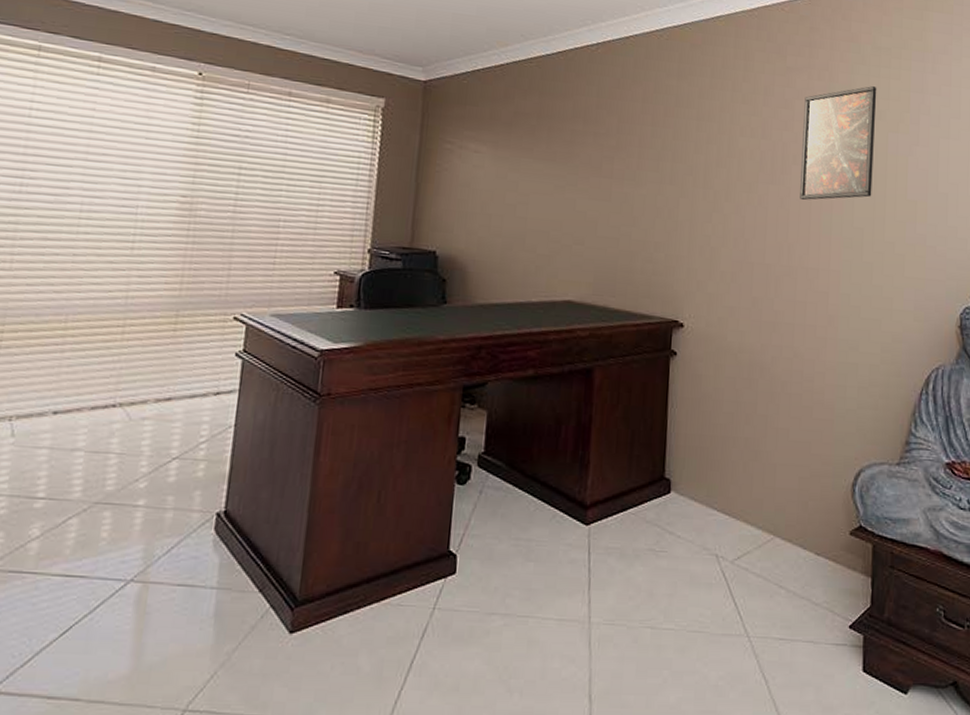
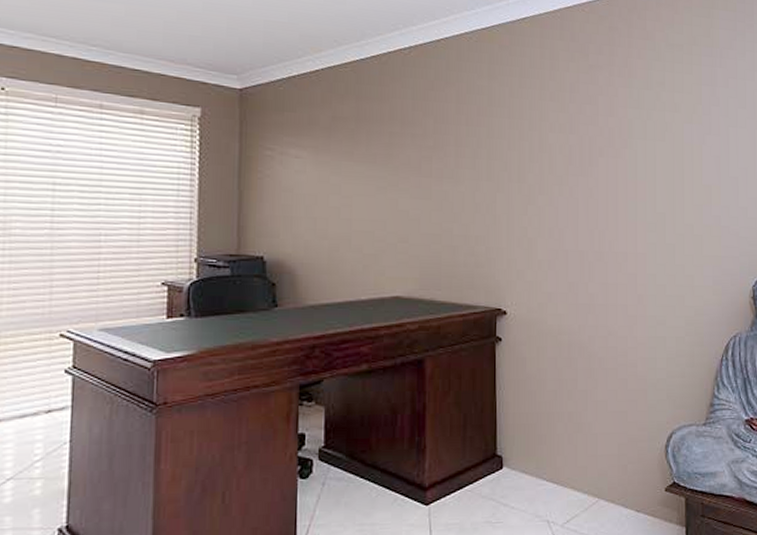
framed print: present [800,86,877,200] -> none [607,81,672,189]

